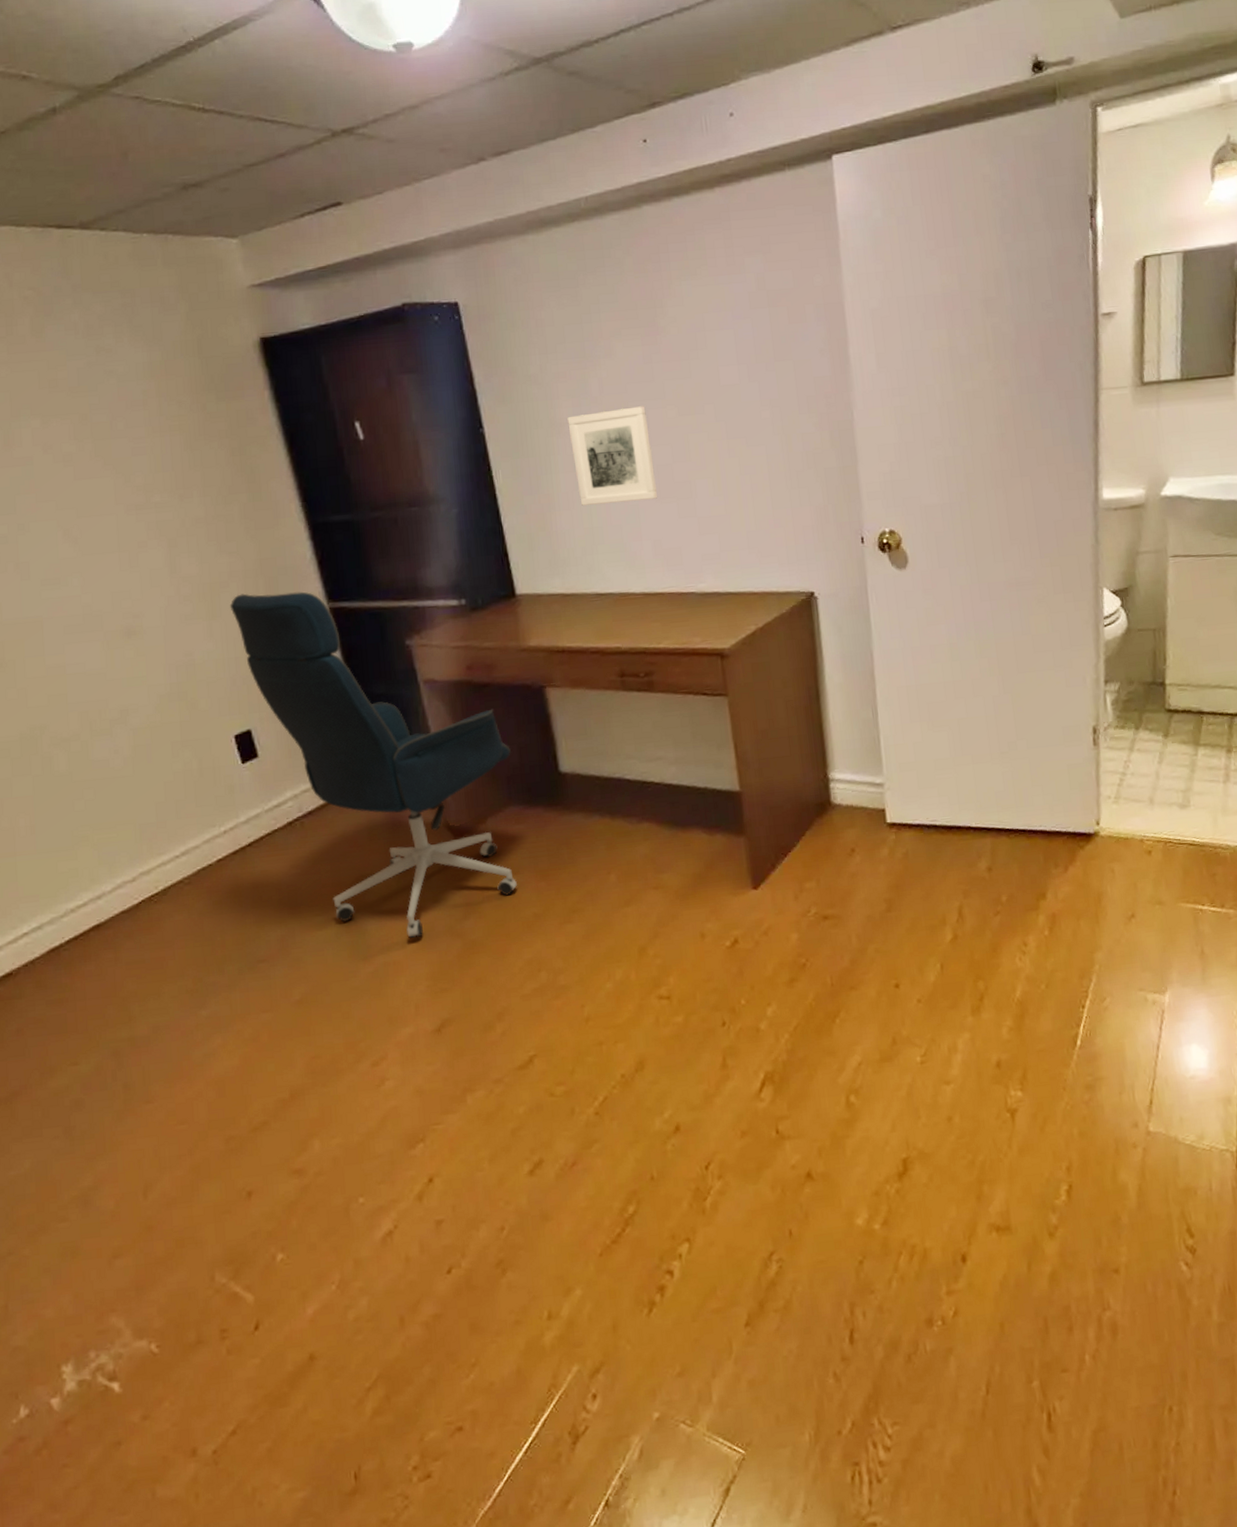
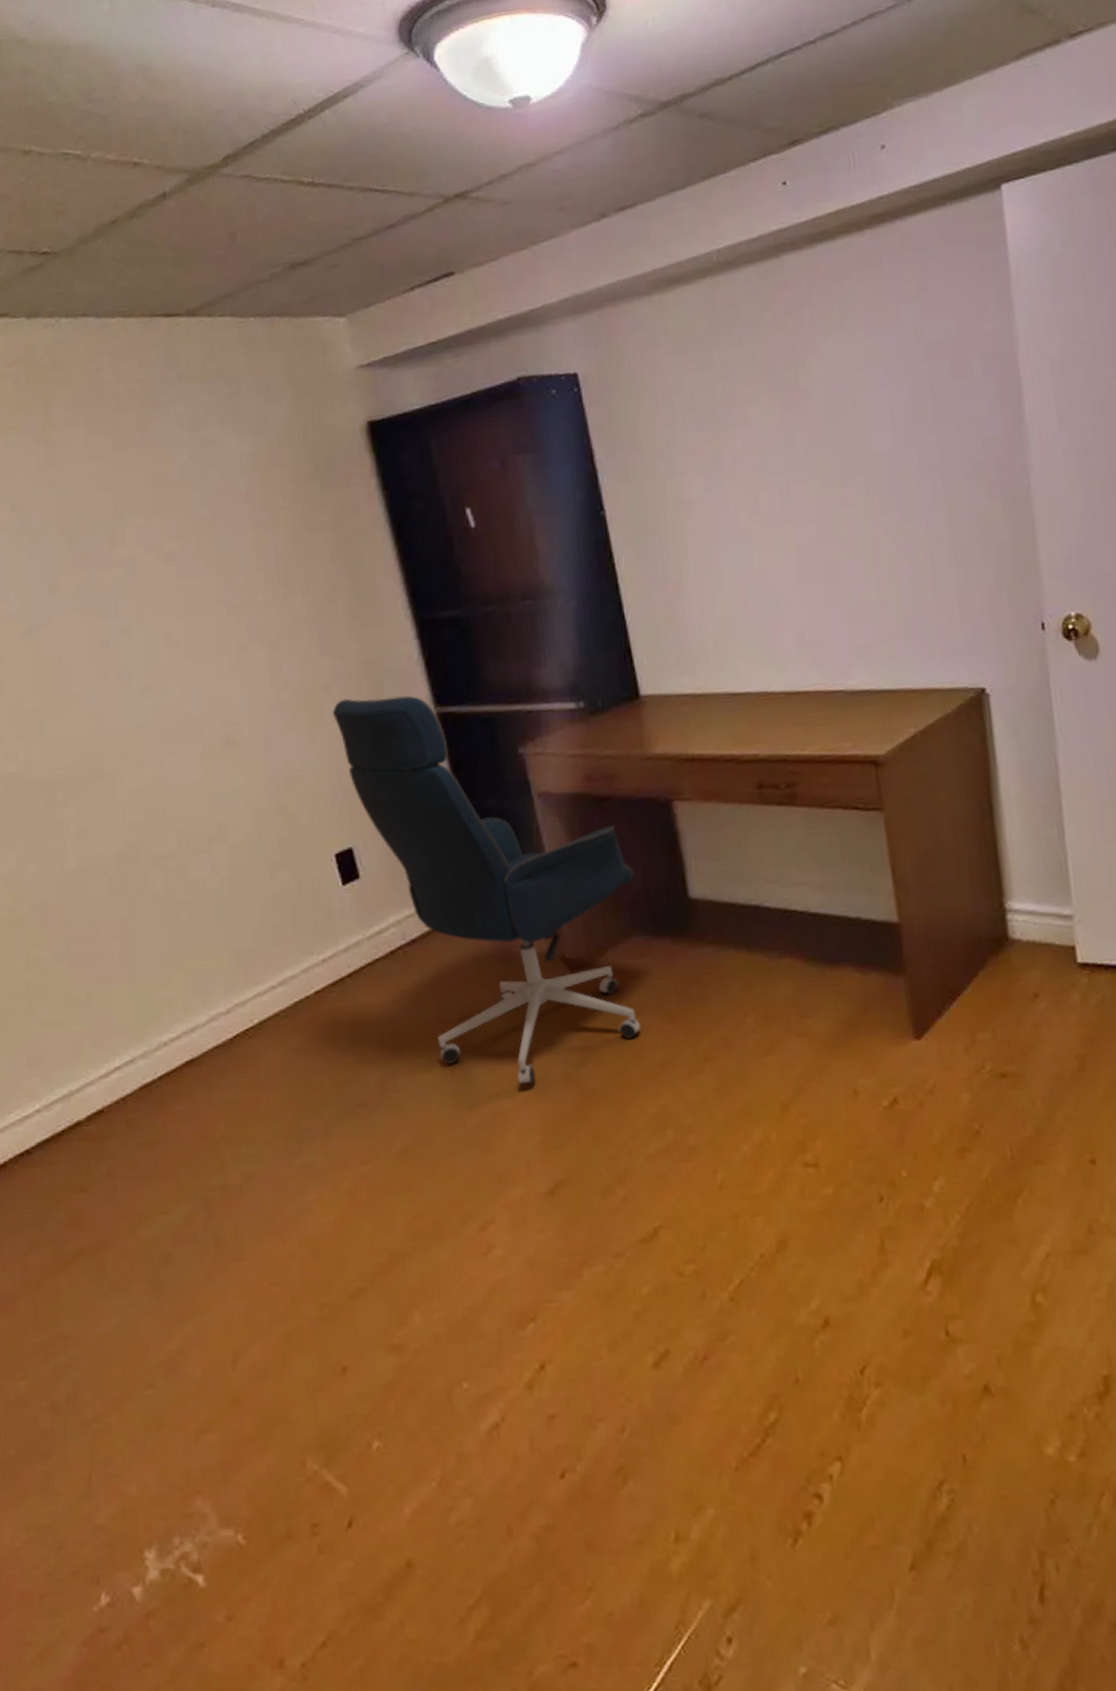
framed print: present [567,406,657,506] -> none [697,479,800,594]

